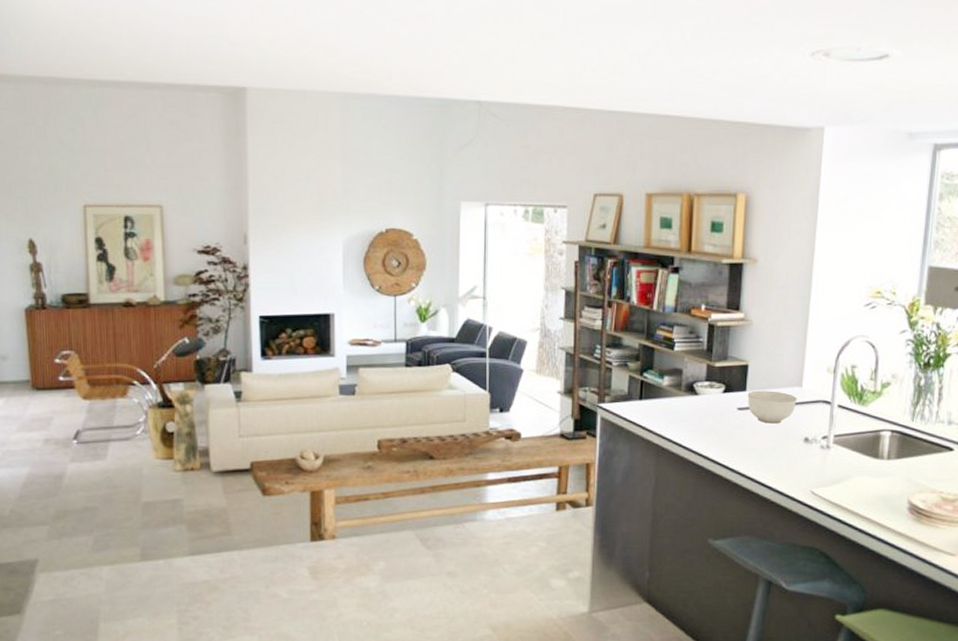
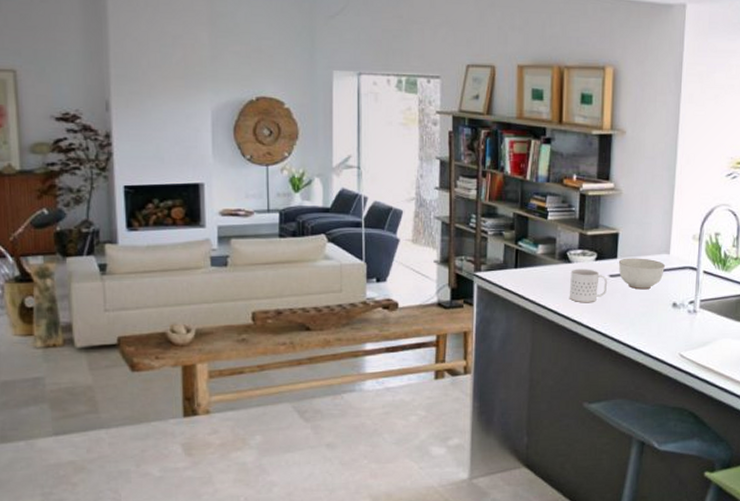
mug: none [695,401,736,437] -> present [569,269,608,303]

